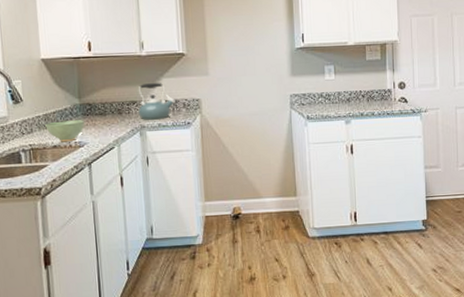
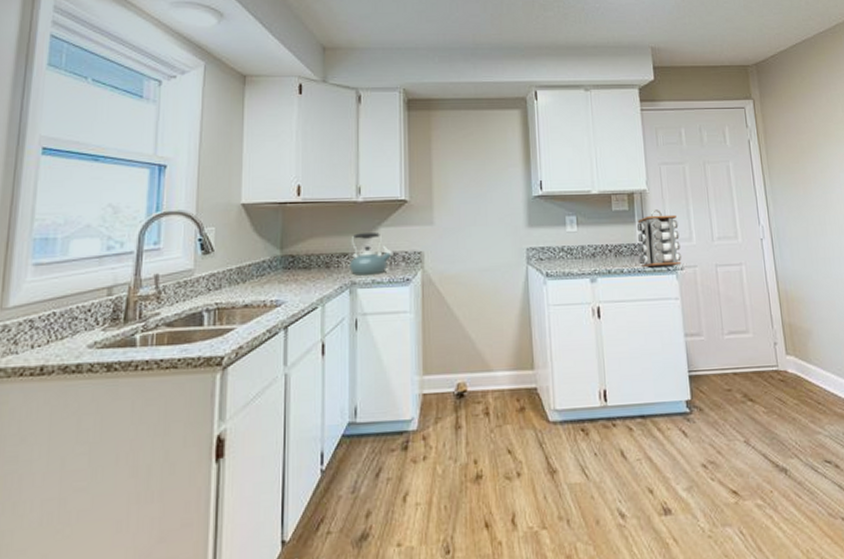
bowl: present [45,120,85,142] -> none [237,274,285,301]
spice rack: none [387,59,426,112] -> present [636,210,682,269]

